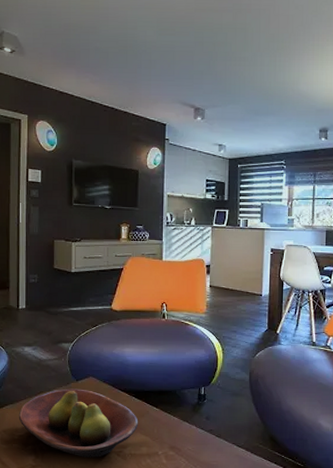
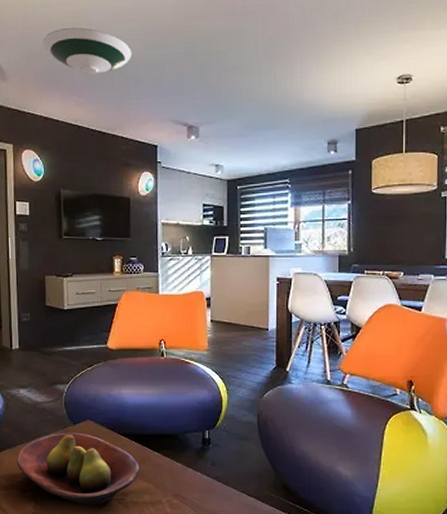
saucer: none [61,11,146,55] -> present [43,27,132,75]

